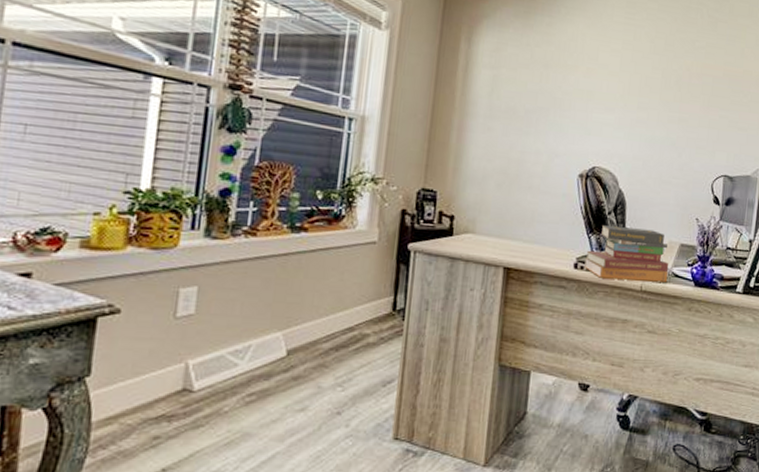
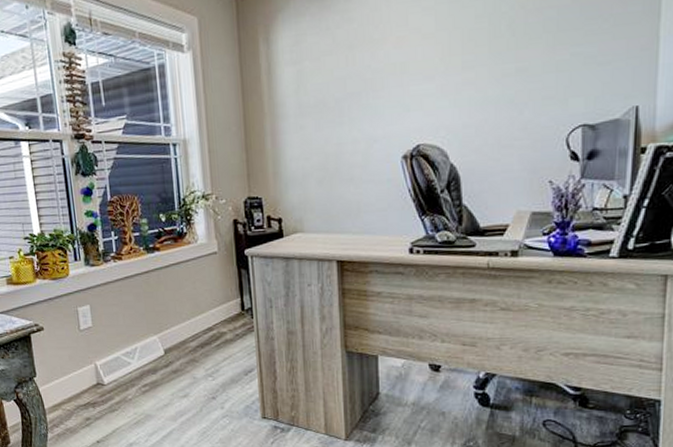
books: present [584,225,669,283] -> none [421,201,520,260]

